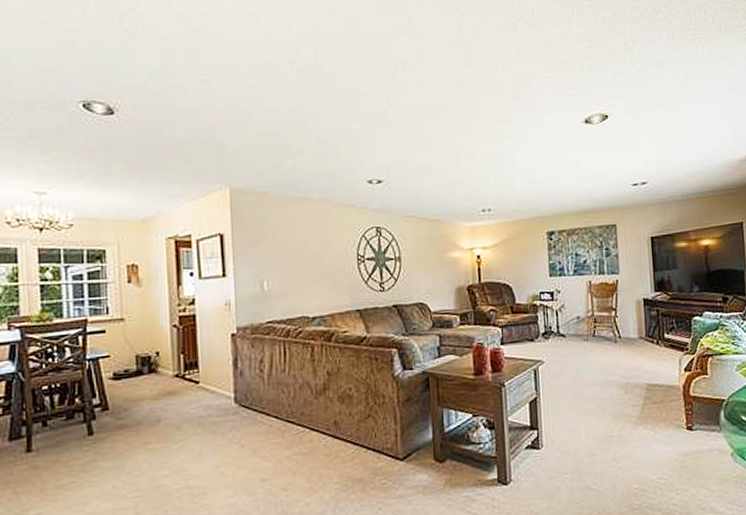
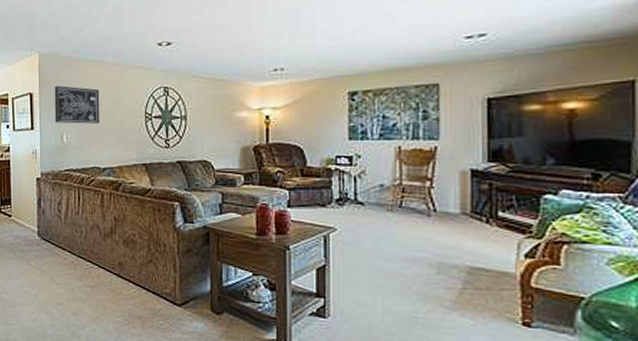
wall art: none [250,225,307,269] -> present [54,86,100,124]

